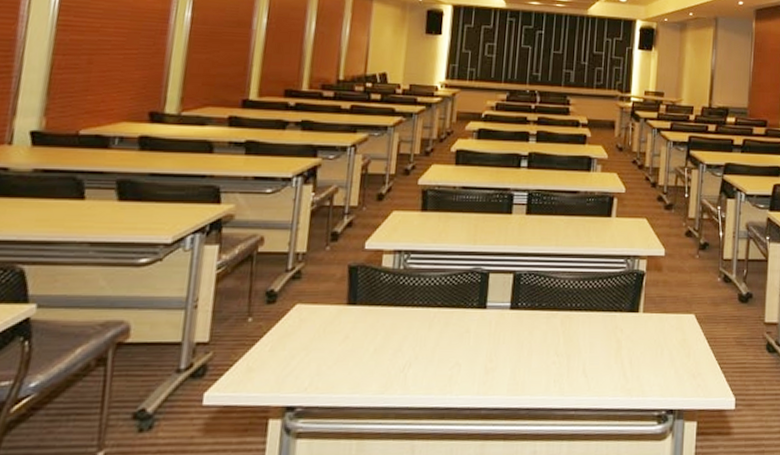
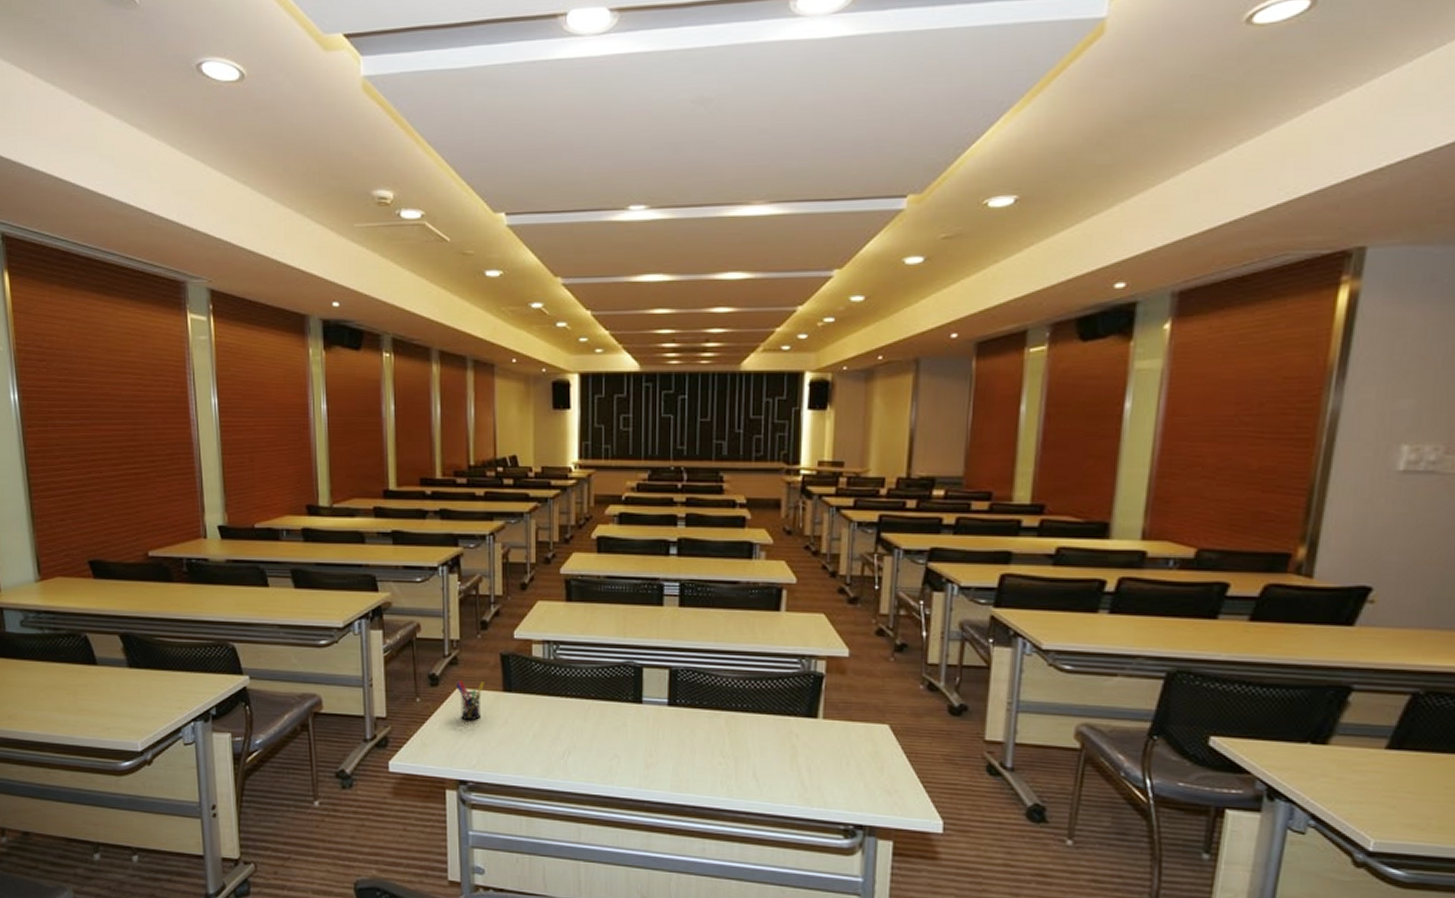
pen holder: none [296,294,328,339] -> present [456,679,484,721]

